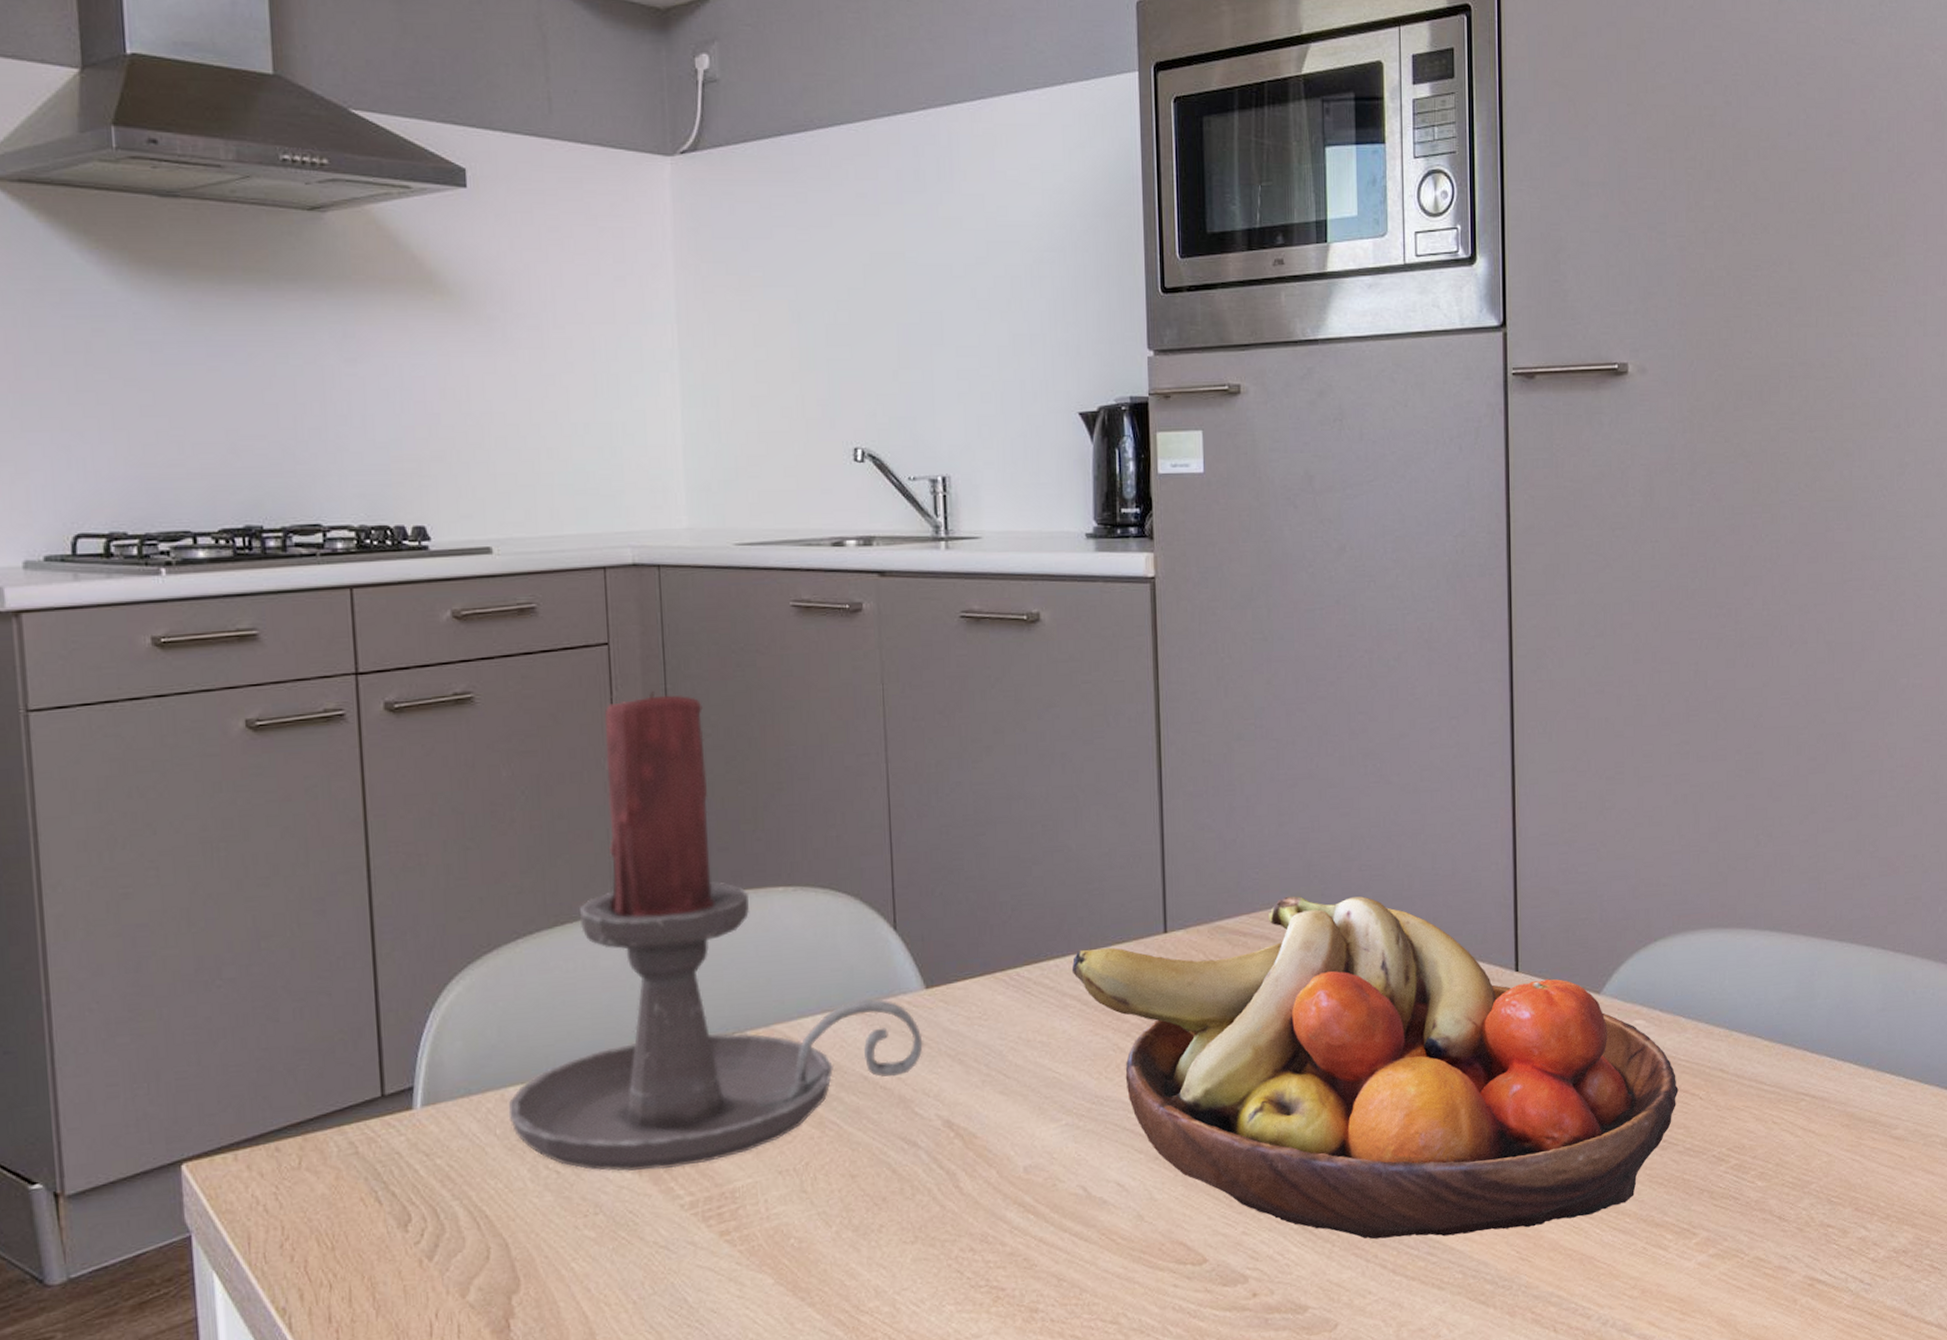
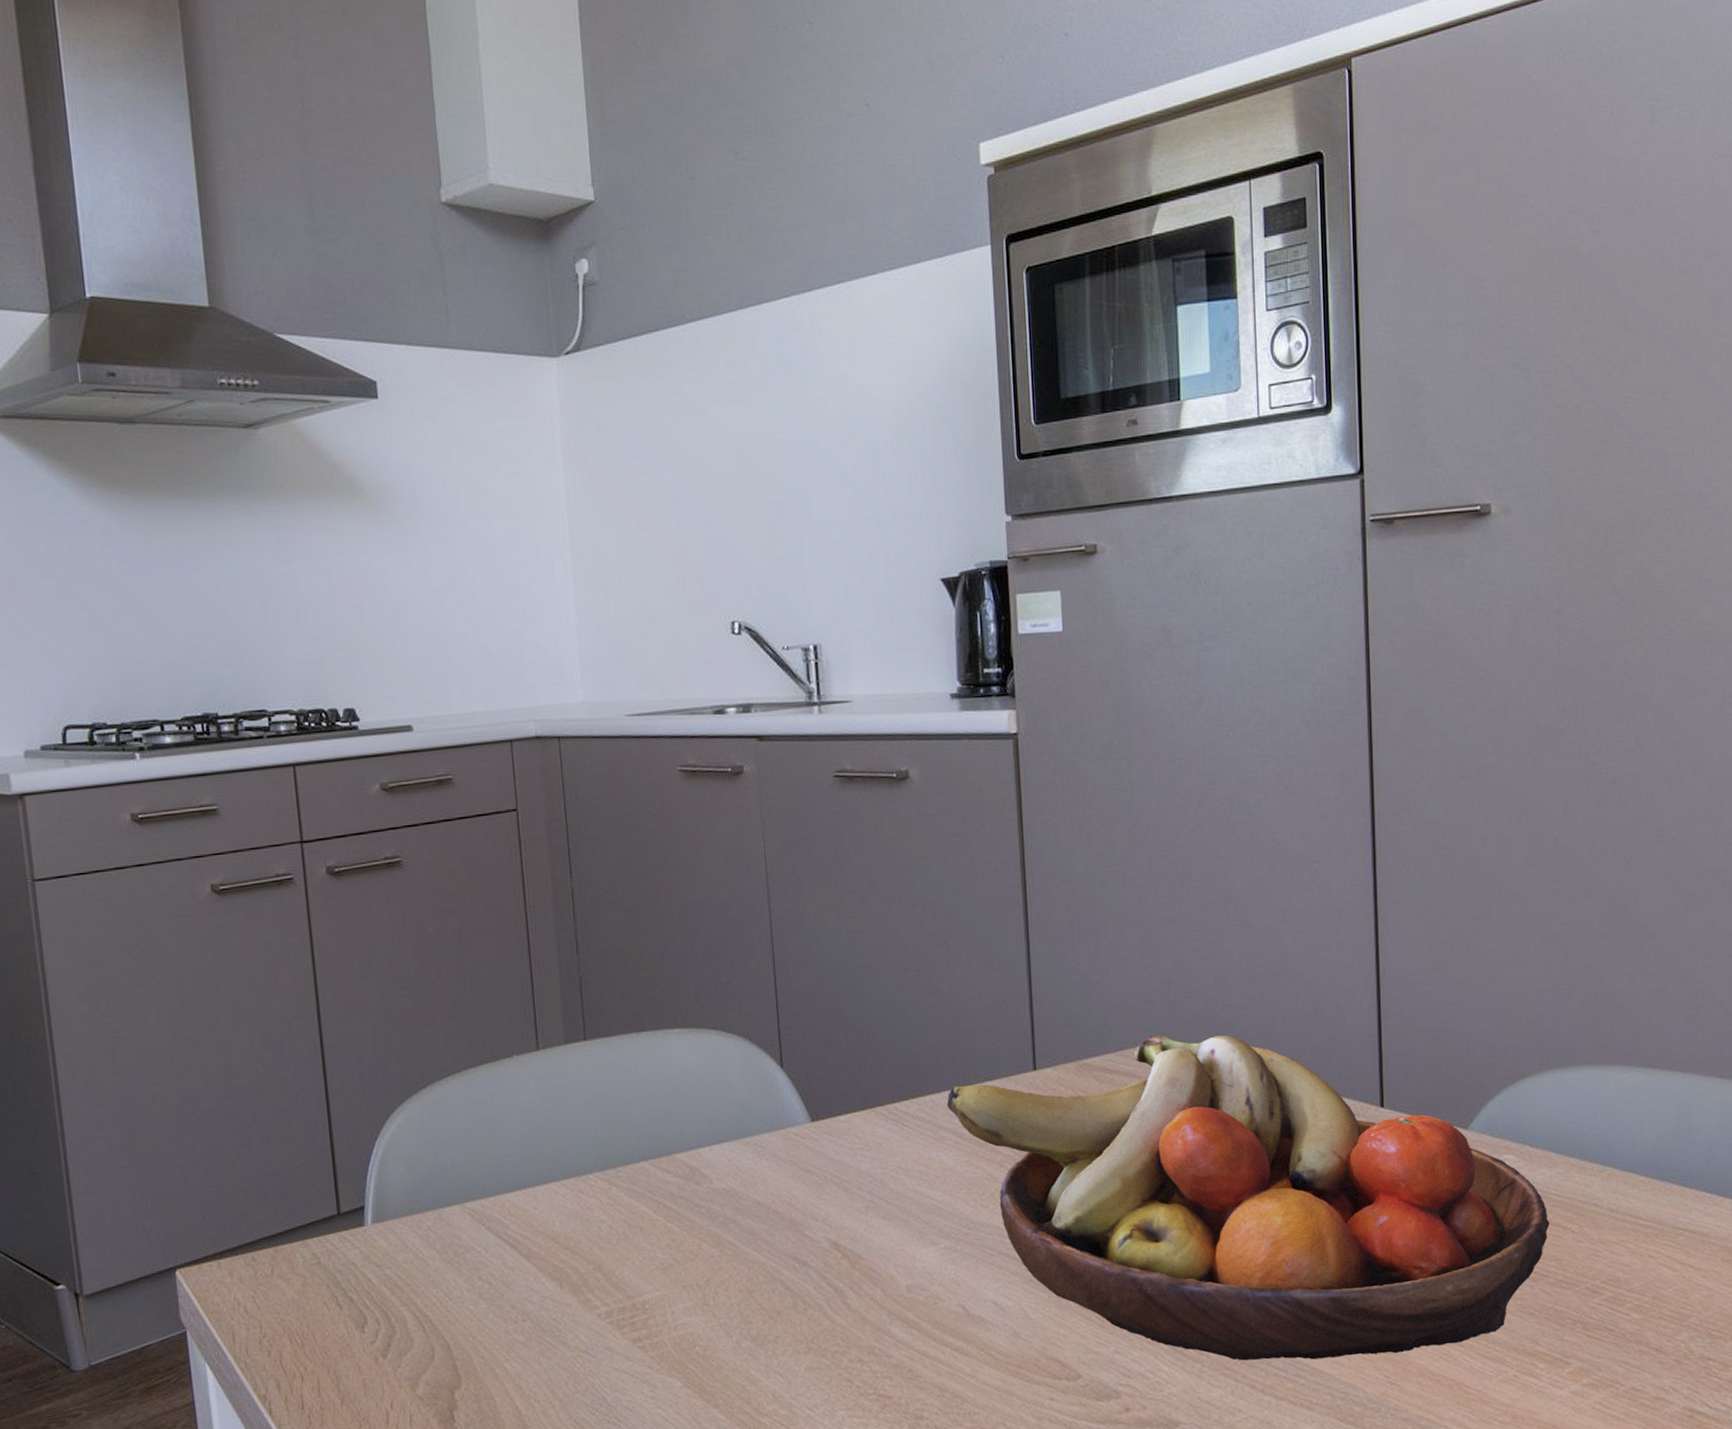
candle holder: present [508,691,923,1171] -> none [445,852,811,1283]

